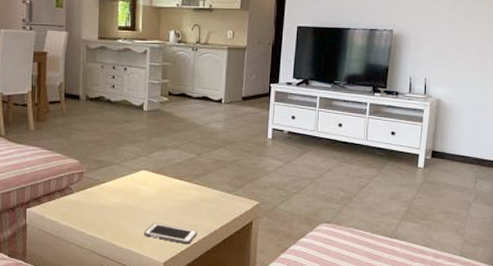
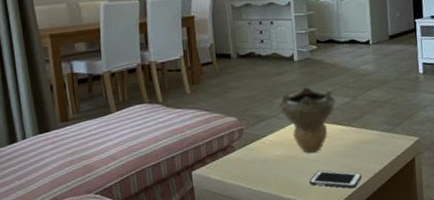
decorative bowl: none [122,138,180,204] -> present [278,87,336,153]

